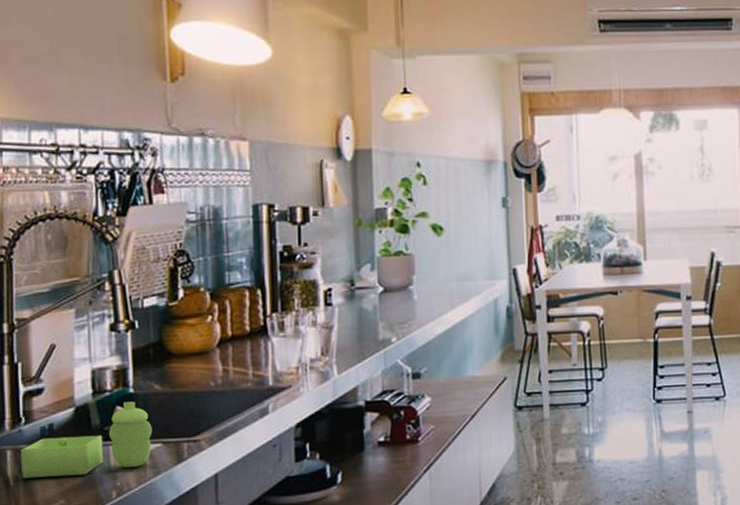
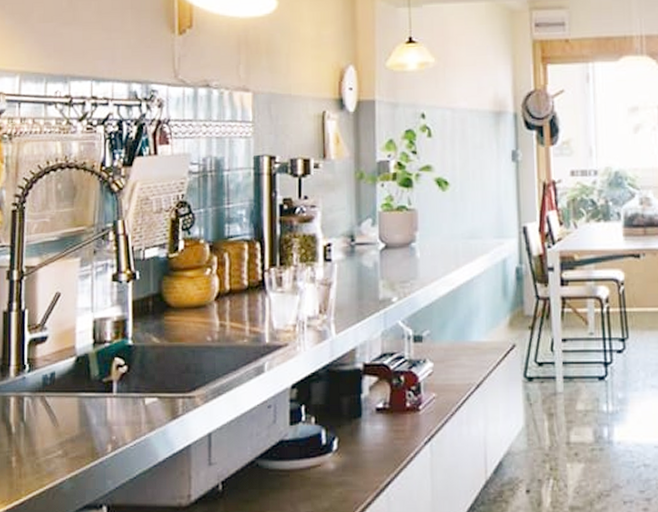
soap dispenser: present [20,401,152,479] -> none [23,353,149,427]

